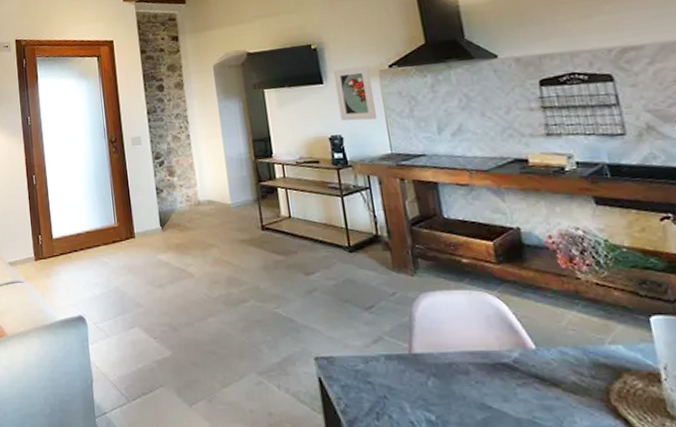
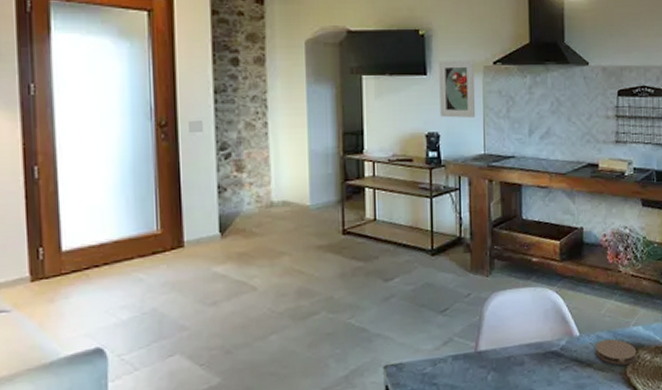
coaster: none [560,357,623,390] -> present [596,339,637,365]

